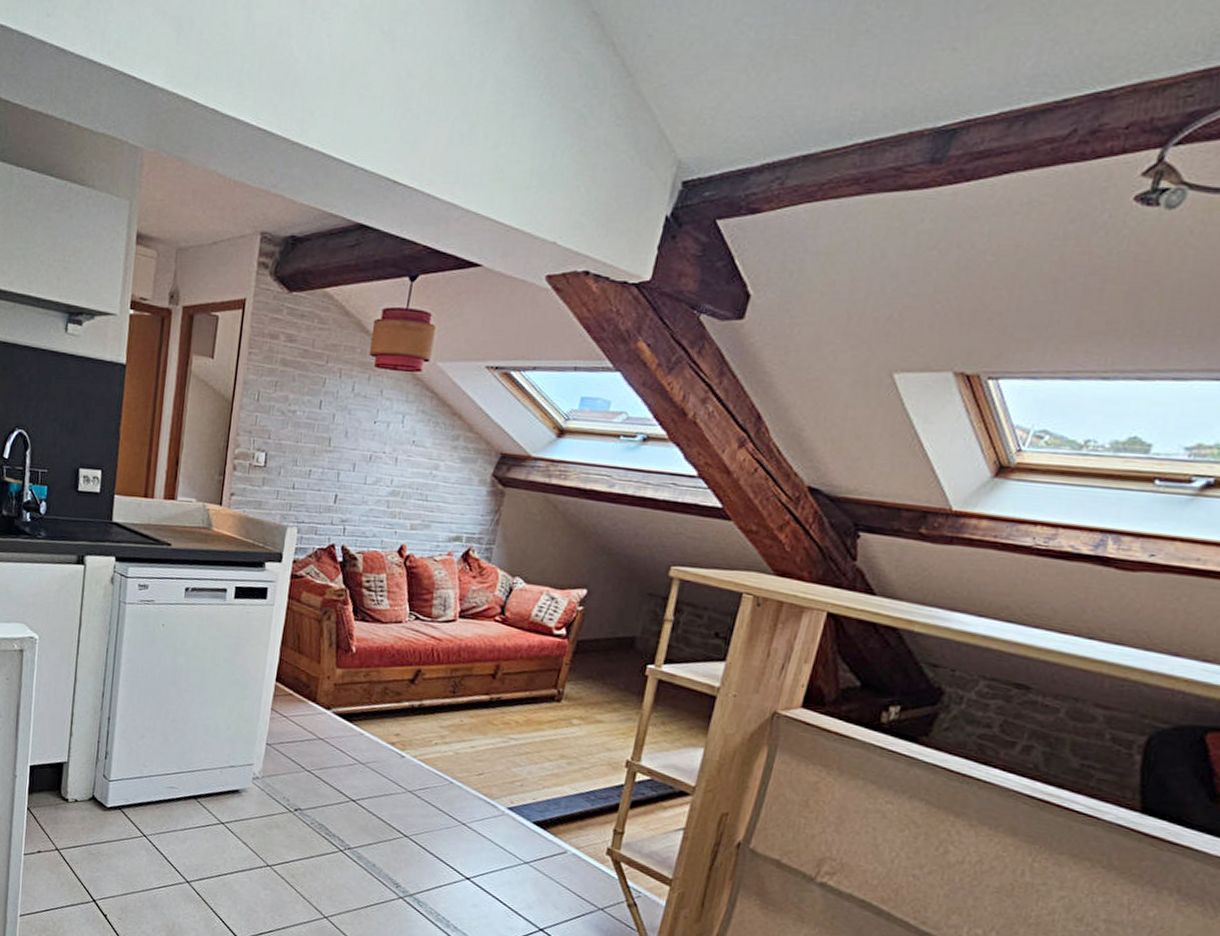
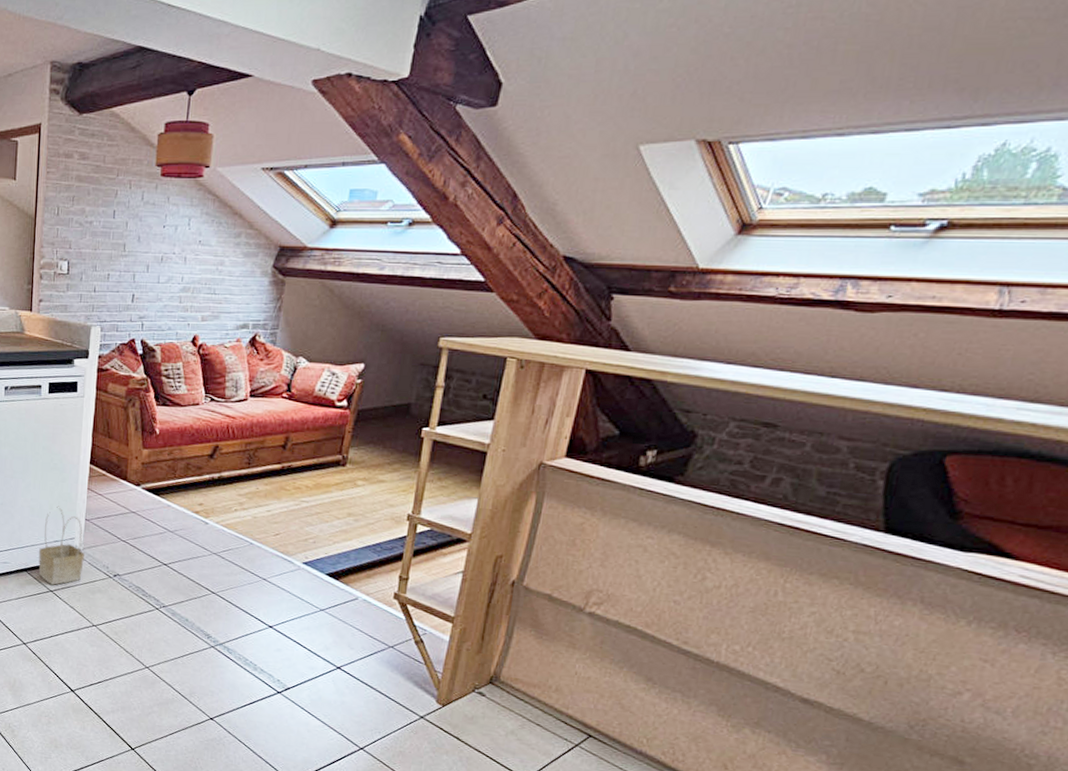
basket: none [210,726,263,817] -> present [38,506,84,585]

